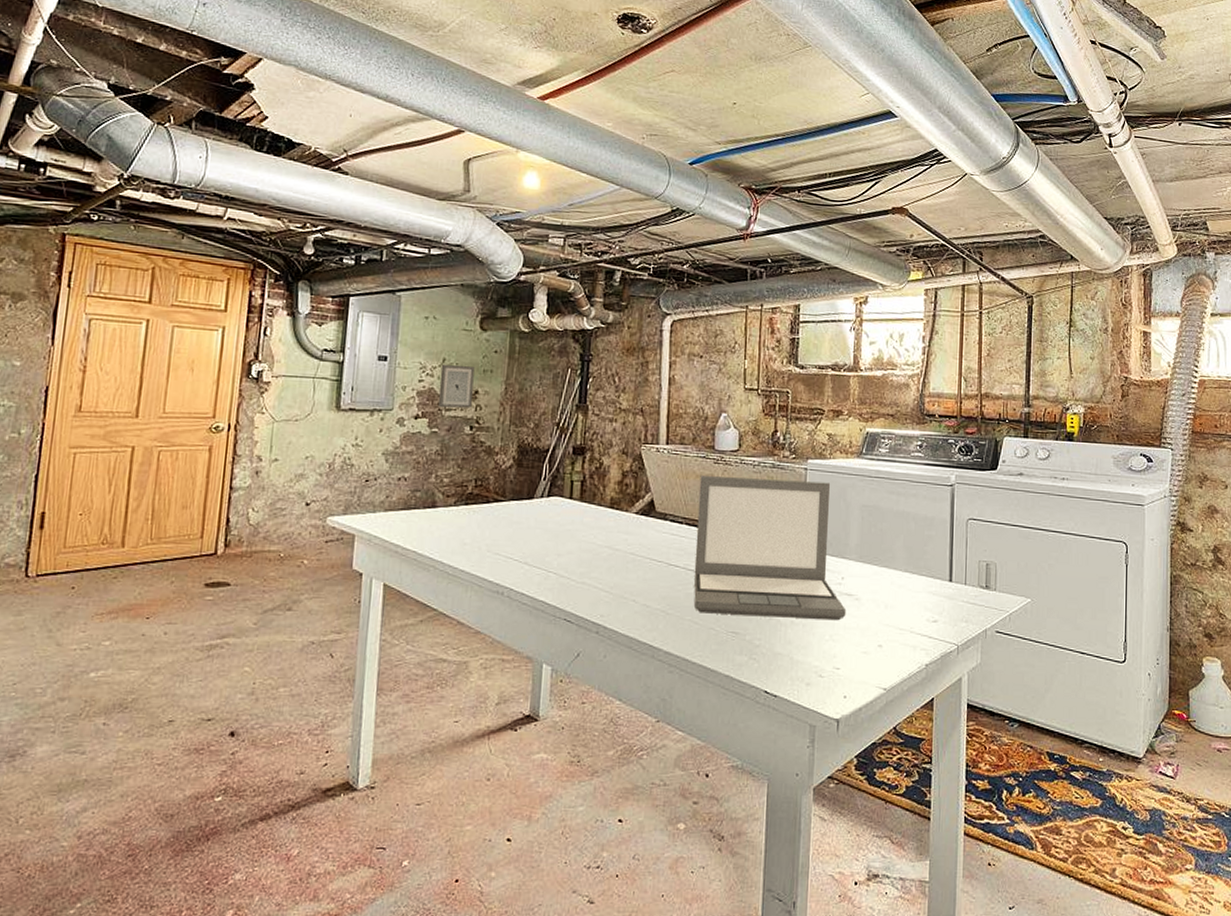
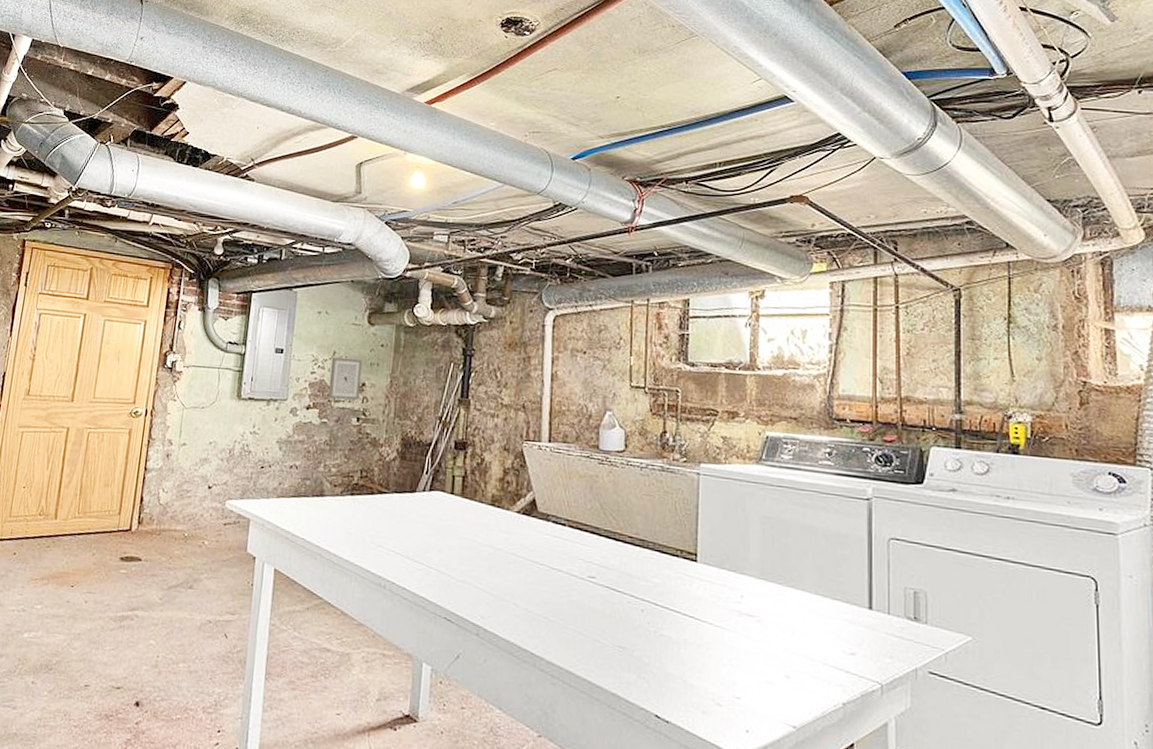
laptop: present [693,476,847,621] -> none [577,476,747,644]

